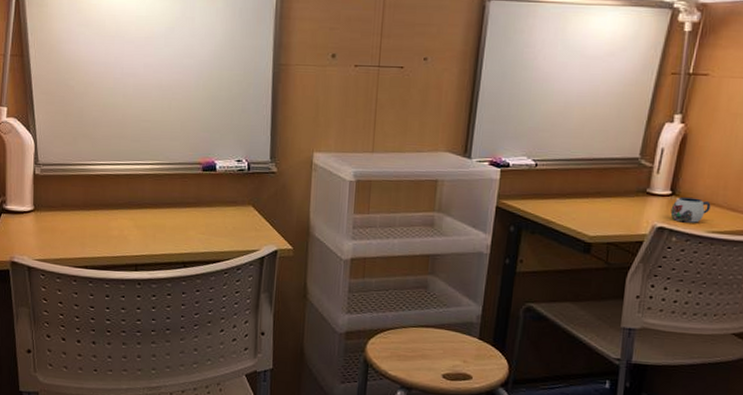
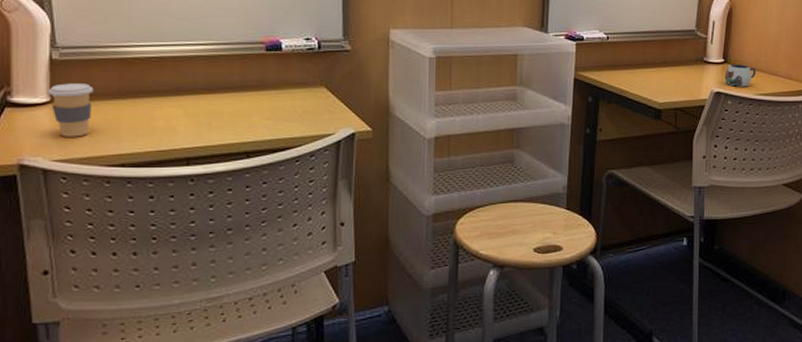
coffee cup: none [32,195,65,241] -> present [48,83,93,137]

